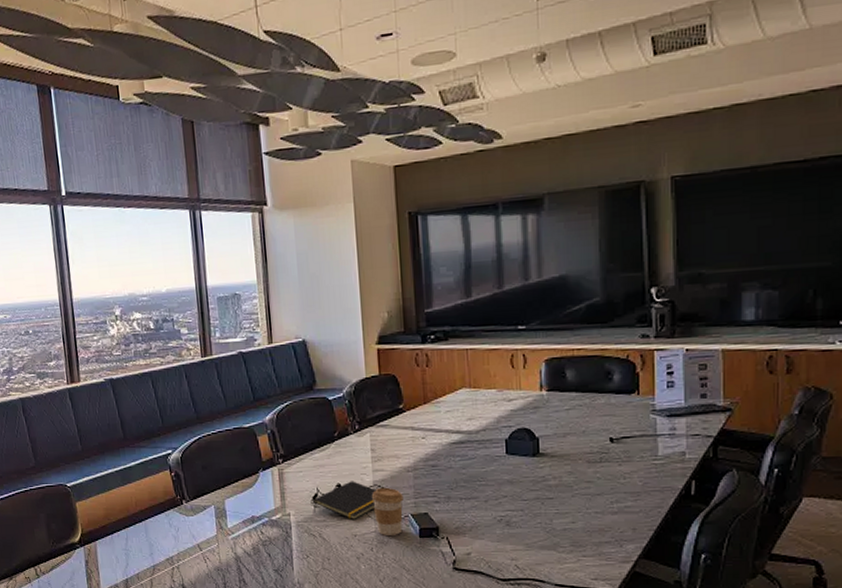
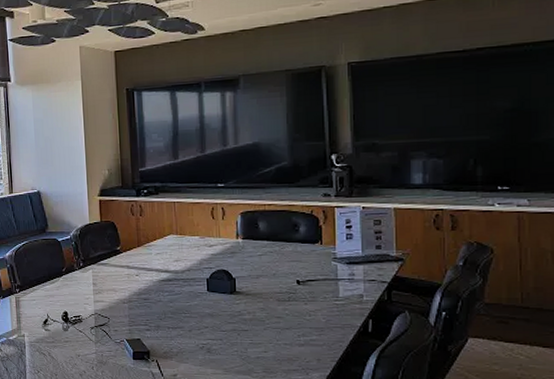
notepad: present [313,481,376,521] -> none [43,309,97,343]
coffee cup: present [372,487,404,535] -> none [93,315,120,357]

